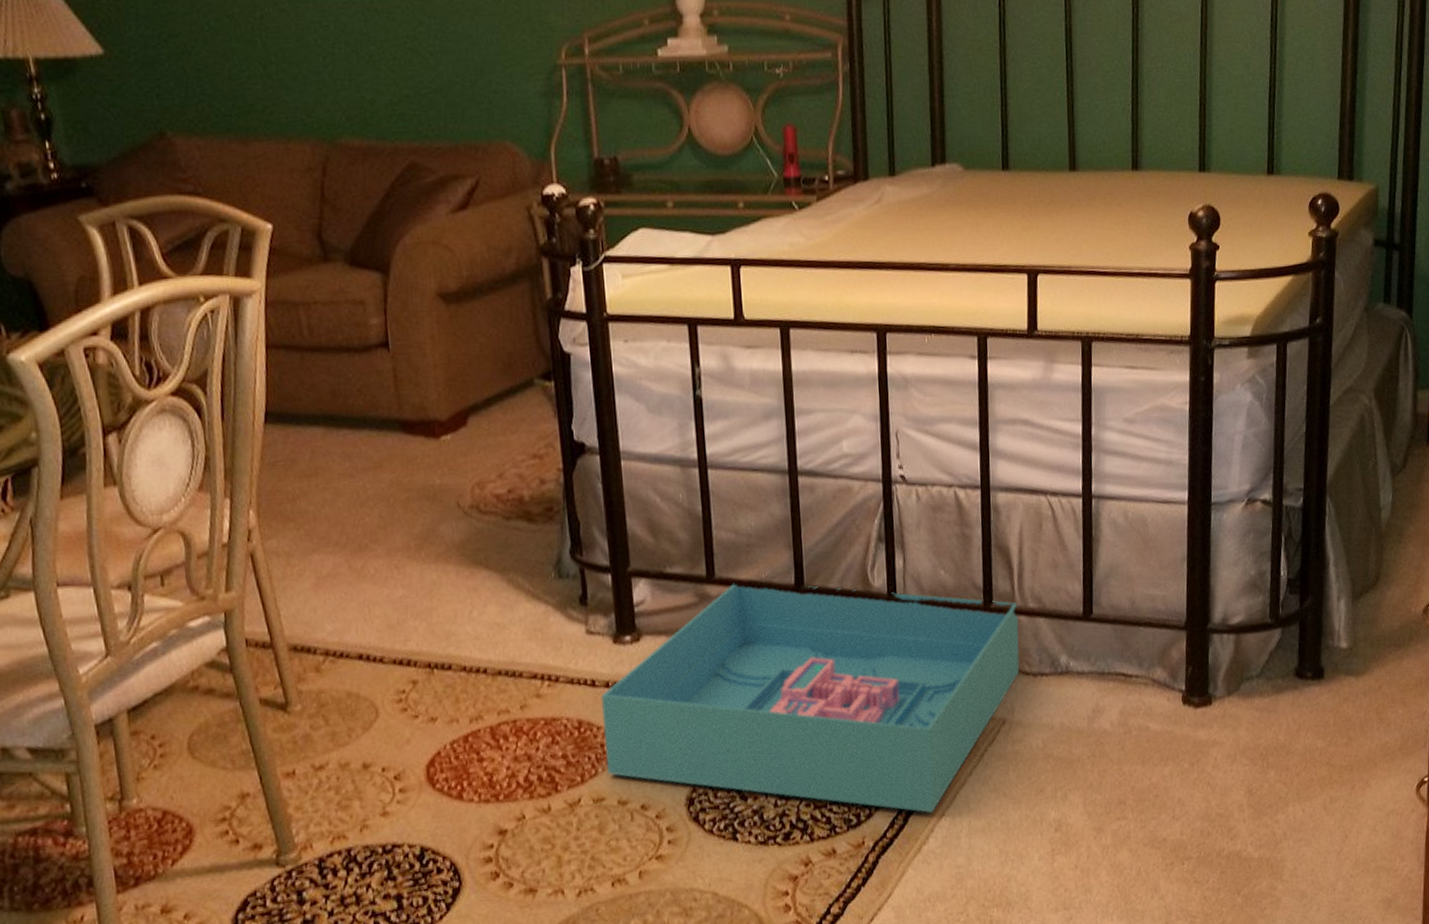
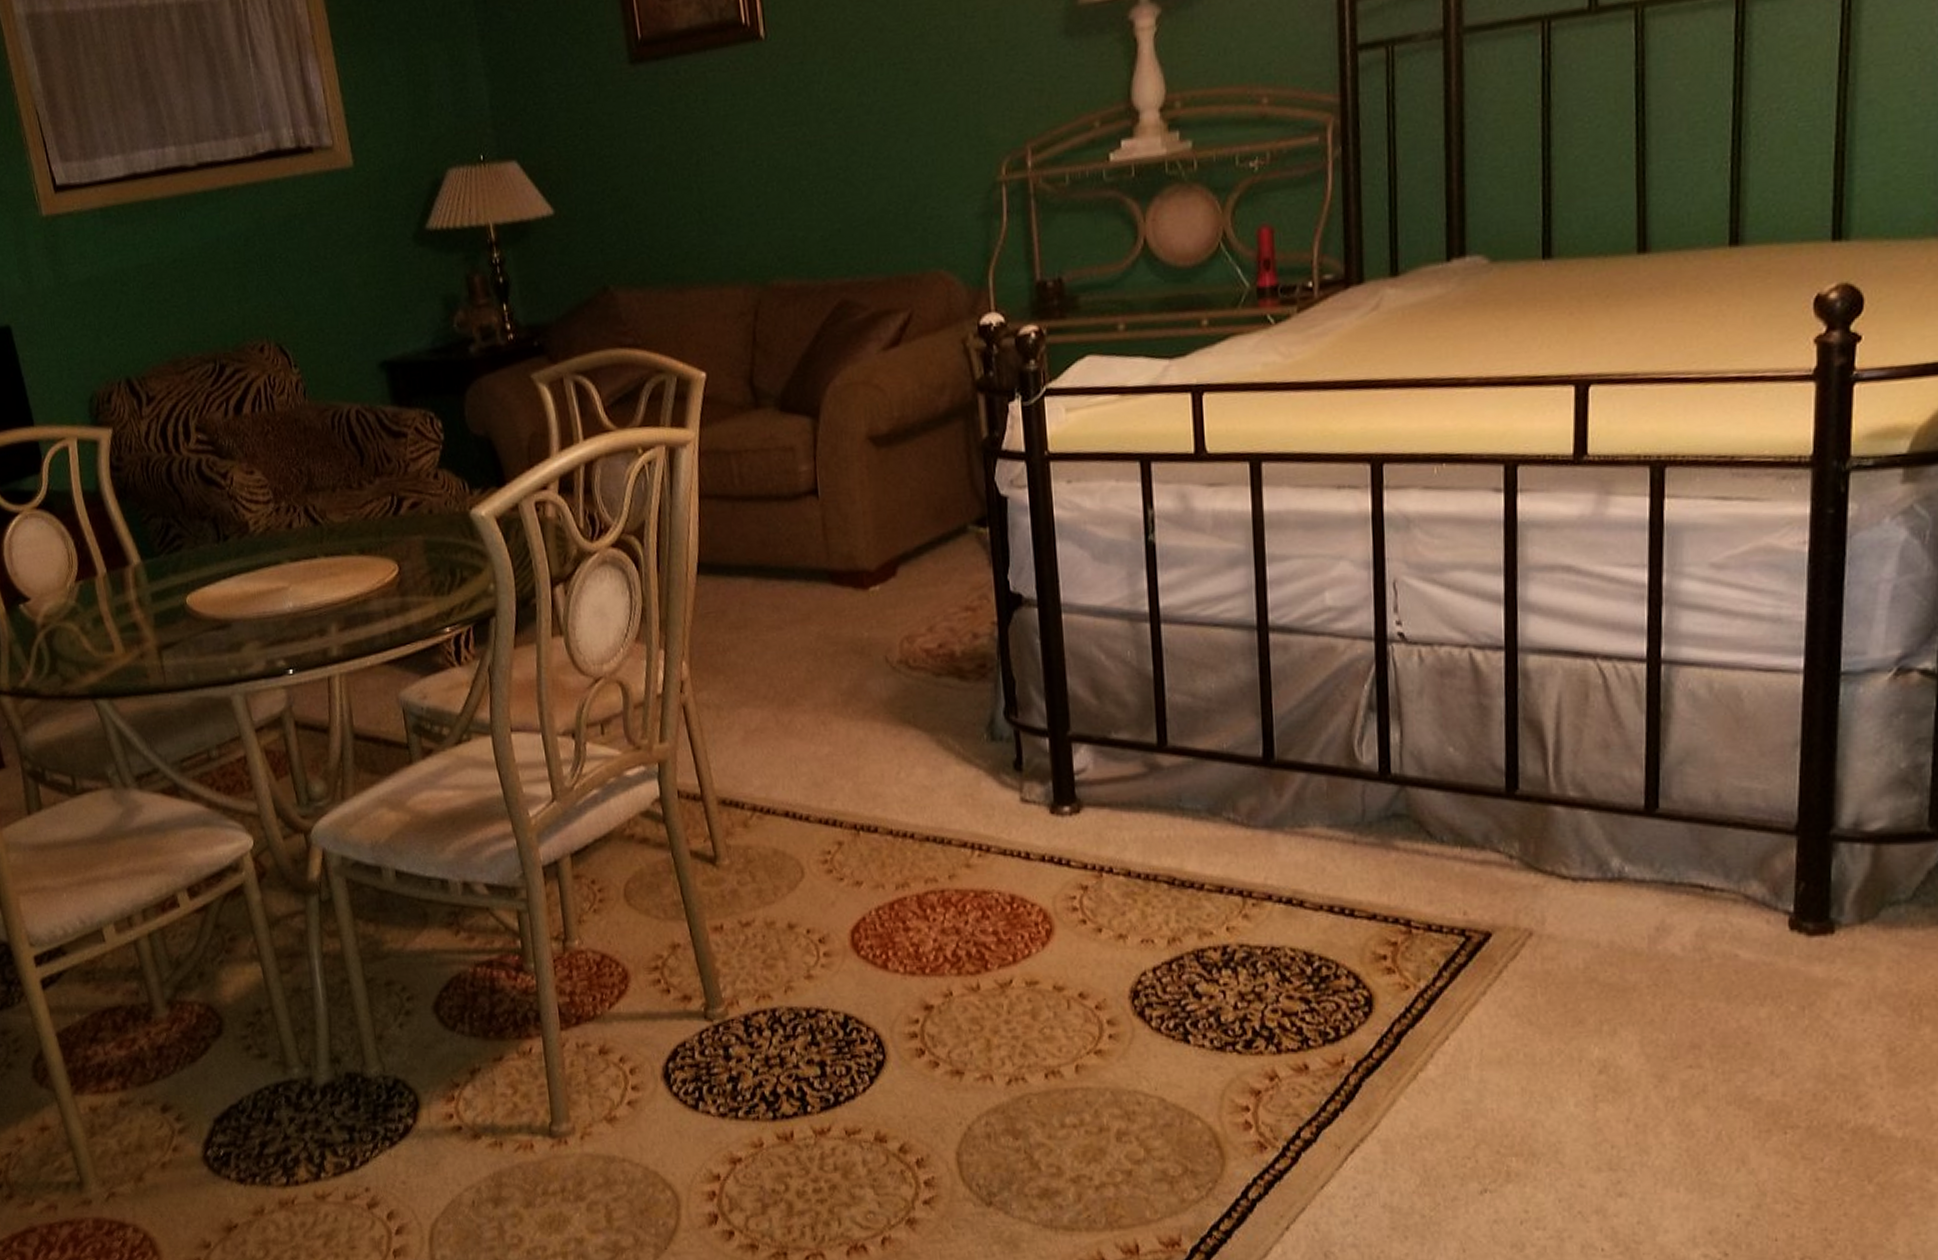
storage bin: present [600,584,1020,813] -> none [1035,754,1554,1034]

